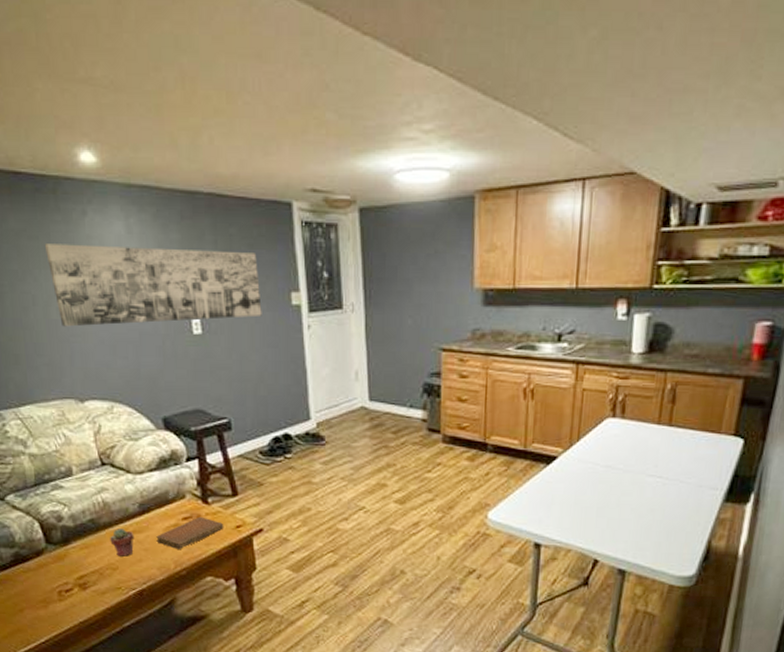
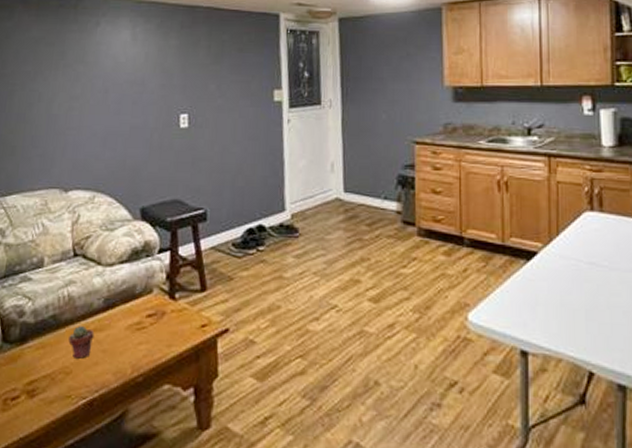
wall art: present [44,244,262,327] -> none [58,49,246,121]
notebook: present [156,516,224,549] -> none [116,313,189,351]

